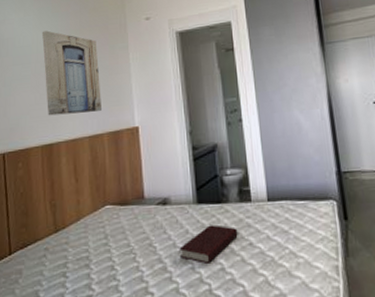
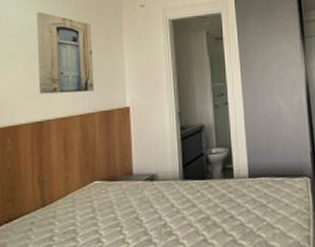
book: present [179,224,238,264] -> none [164,199,220,235]

